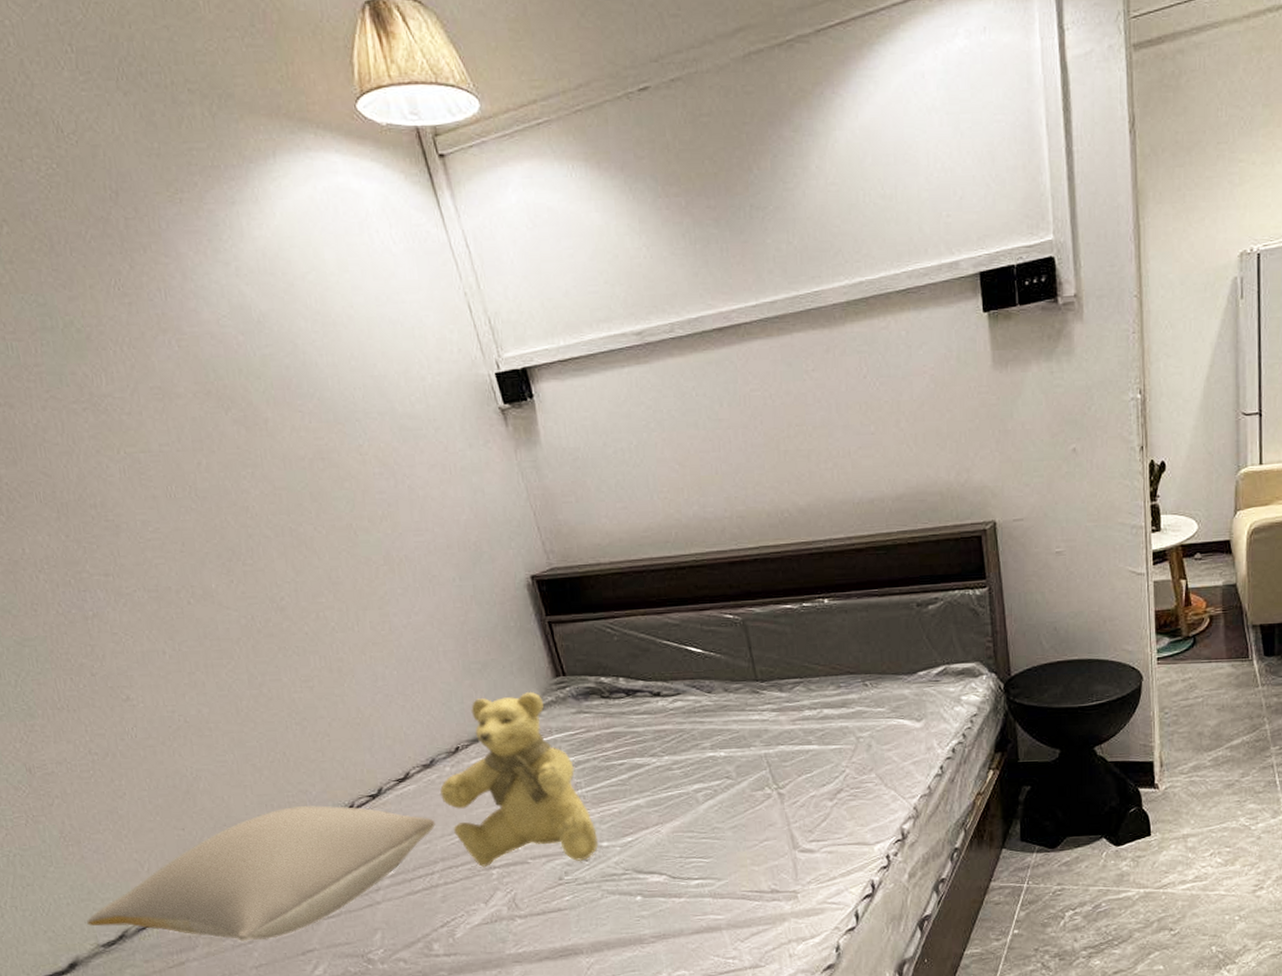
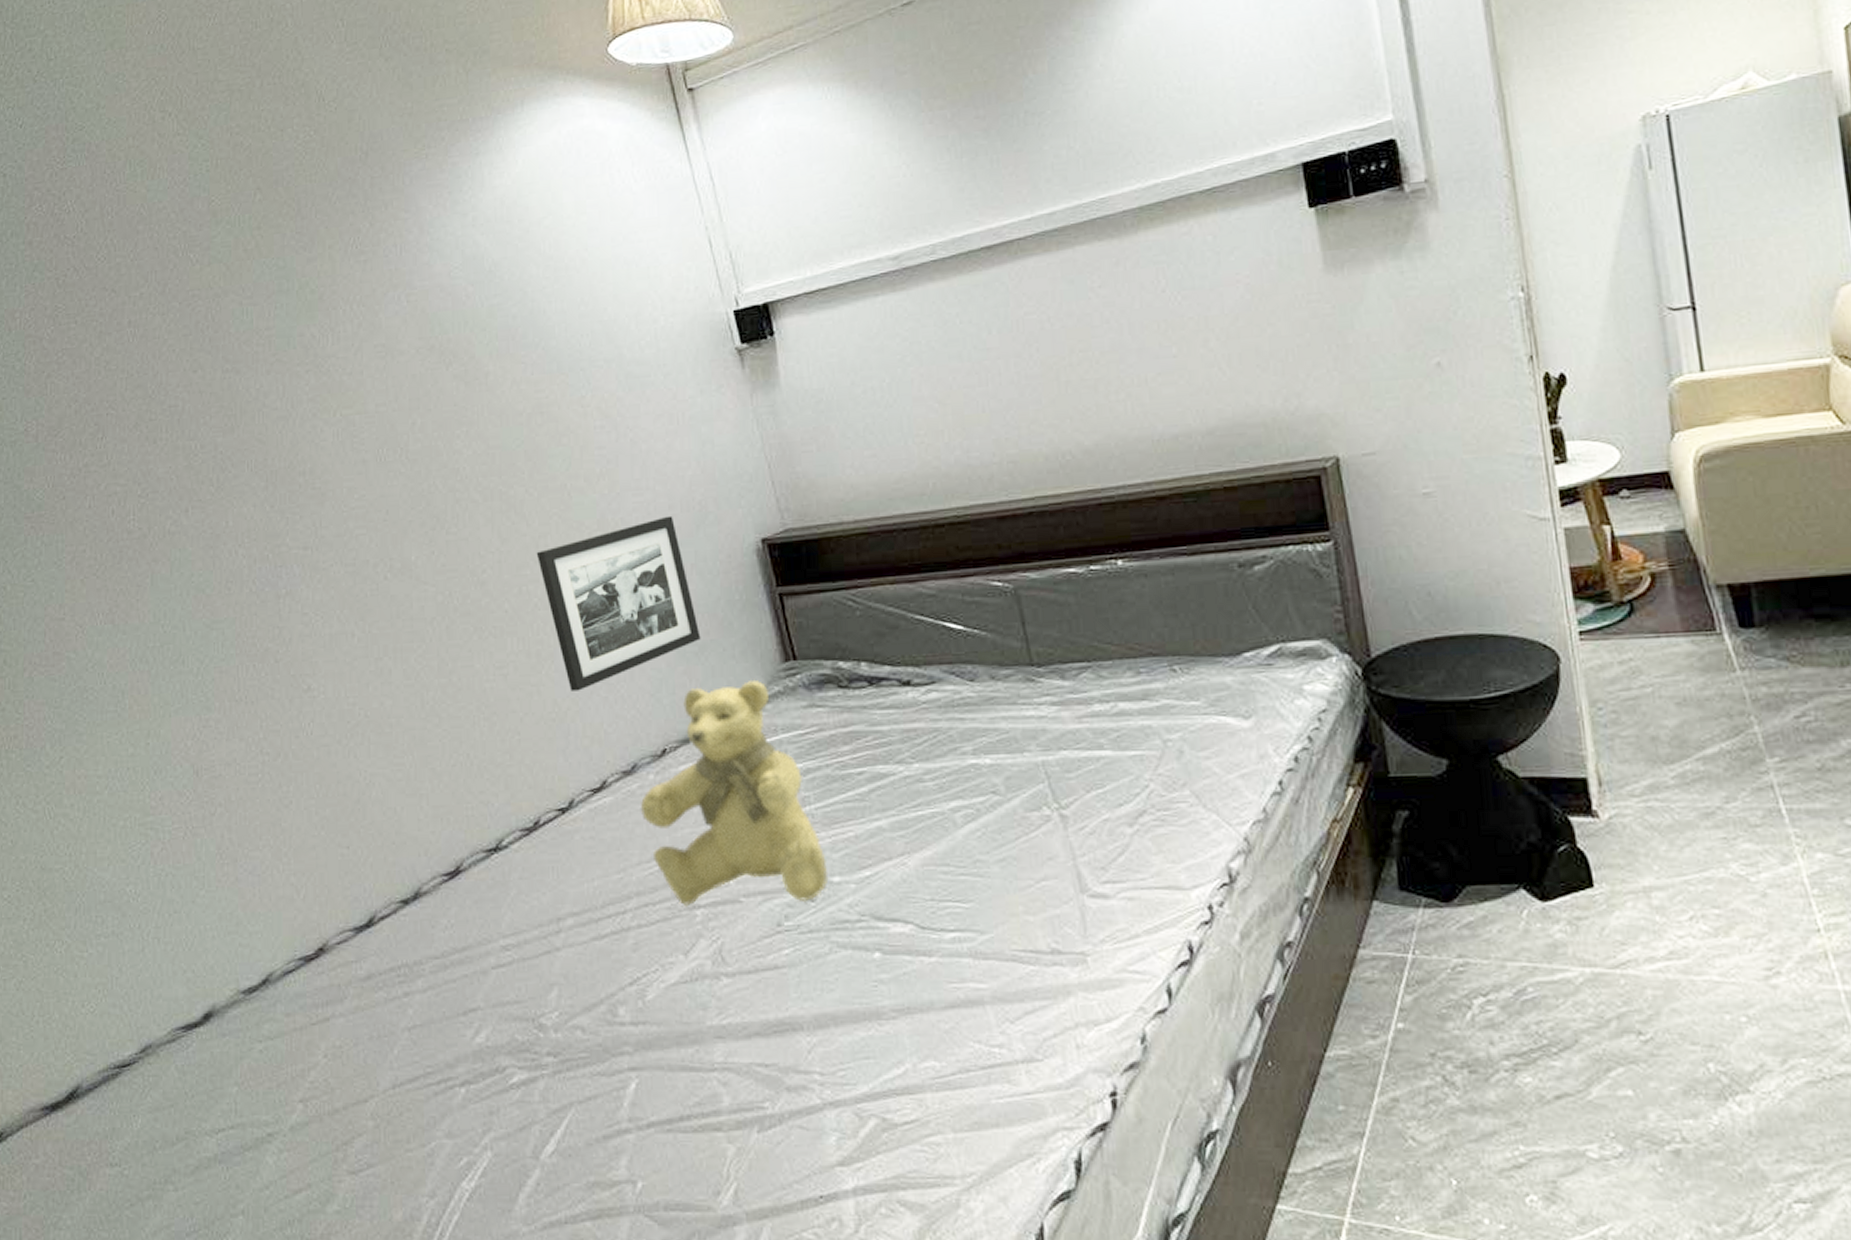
pillow: present [87,805,437,943] -> none [230,819,634,995]
picture frame: none [329,554,483,701] -> present [536,515,701,691]

